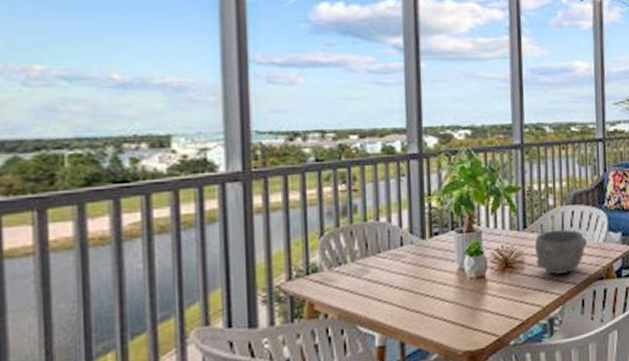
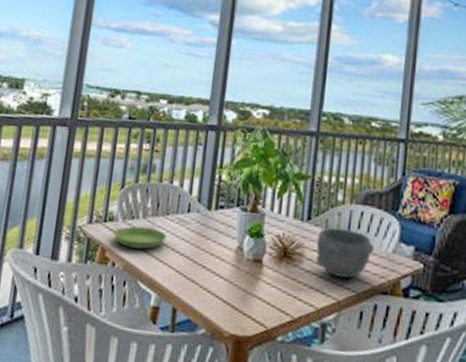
saucer: none [321,270,382,295] -> present [114,226,167,249]

